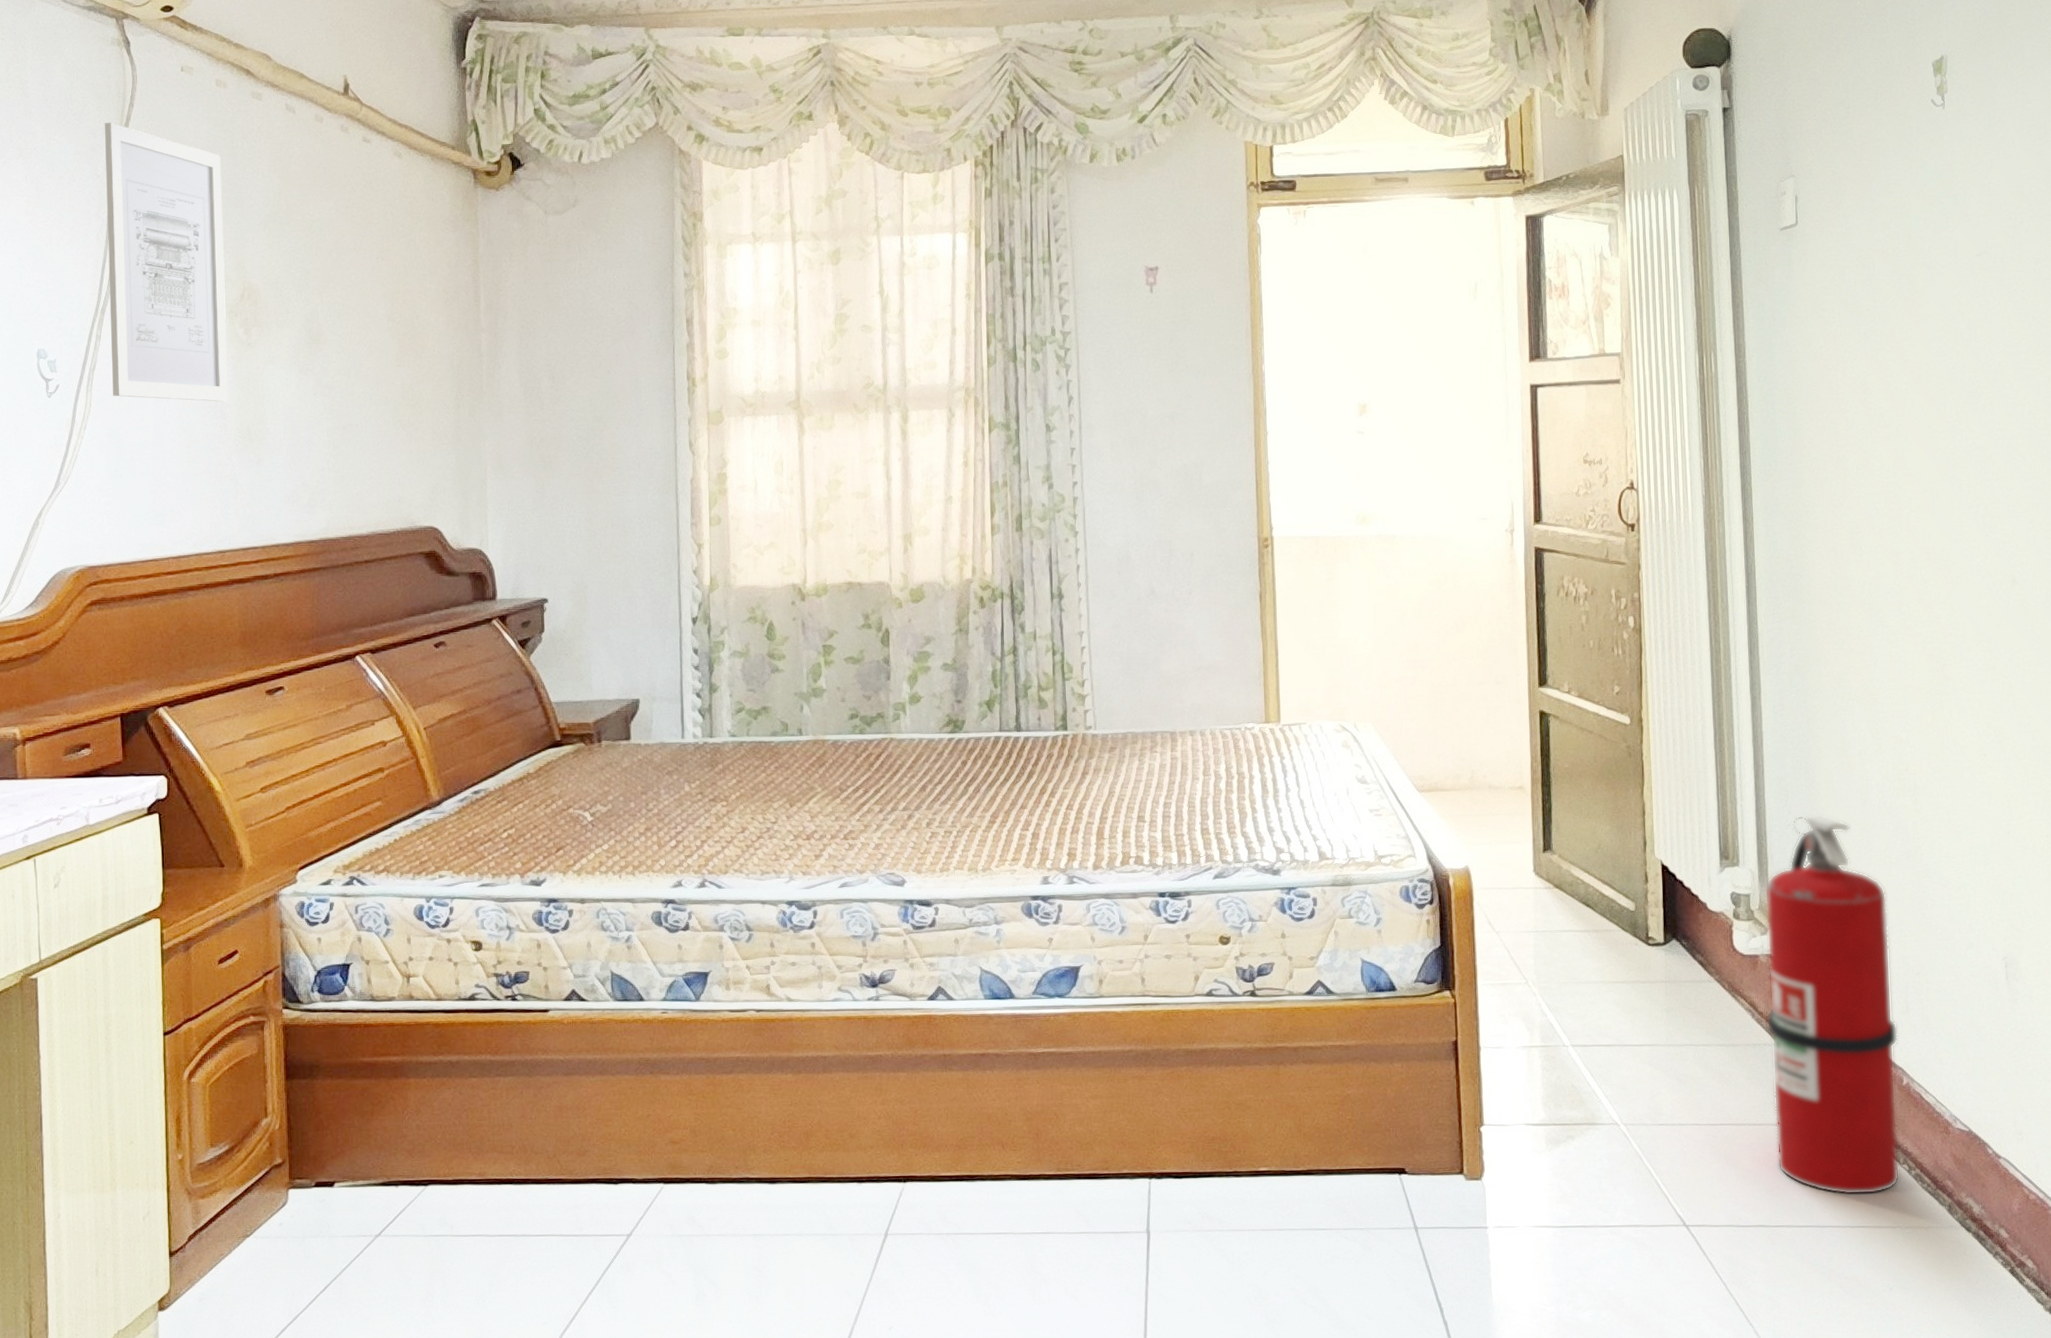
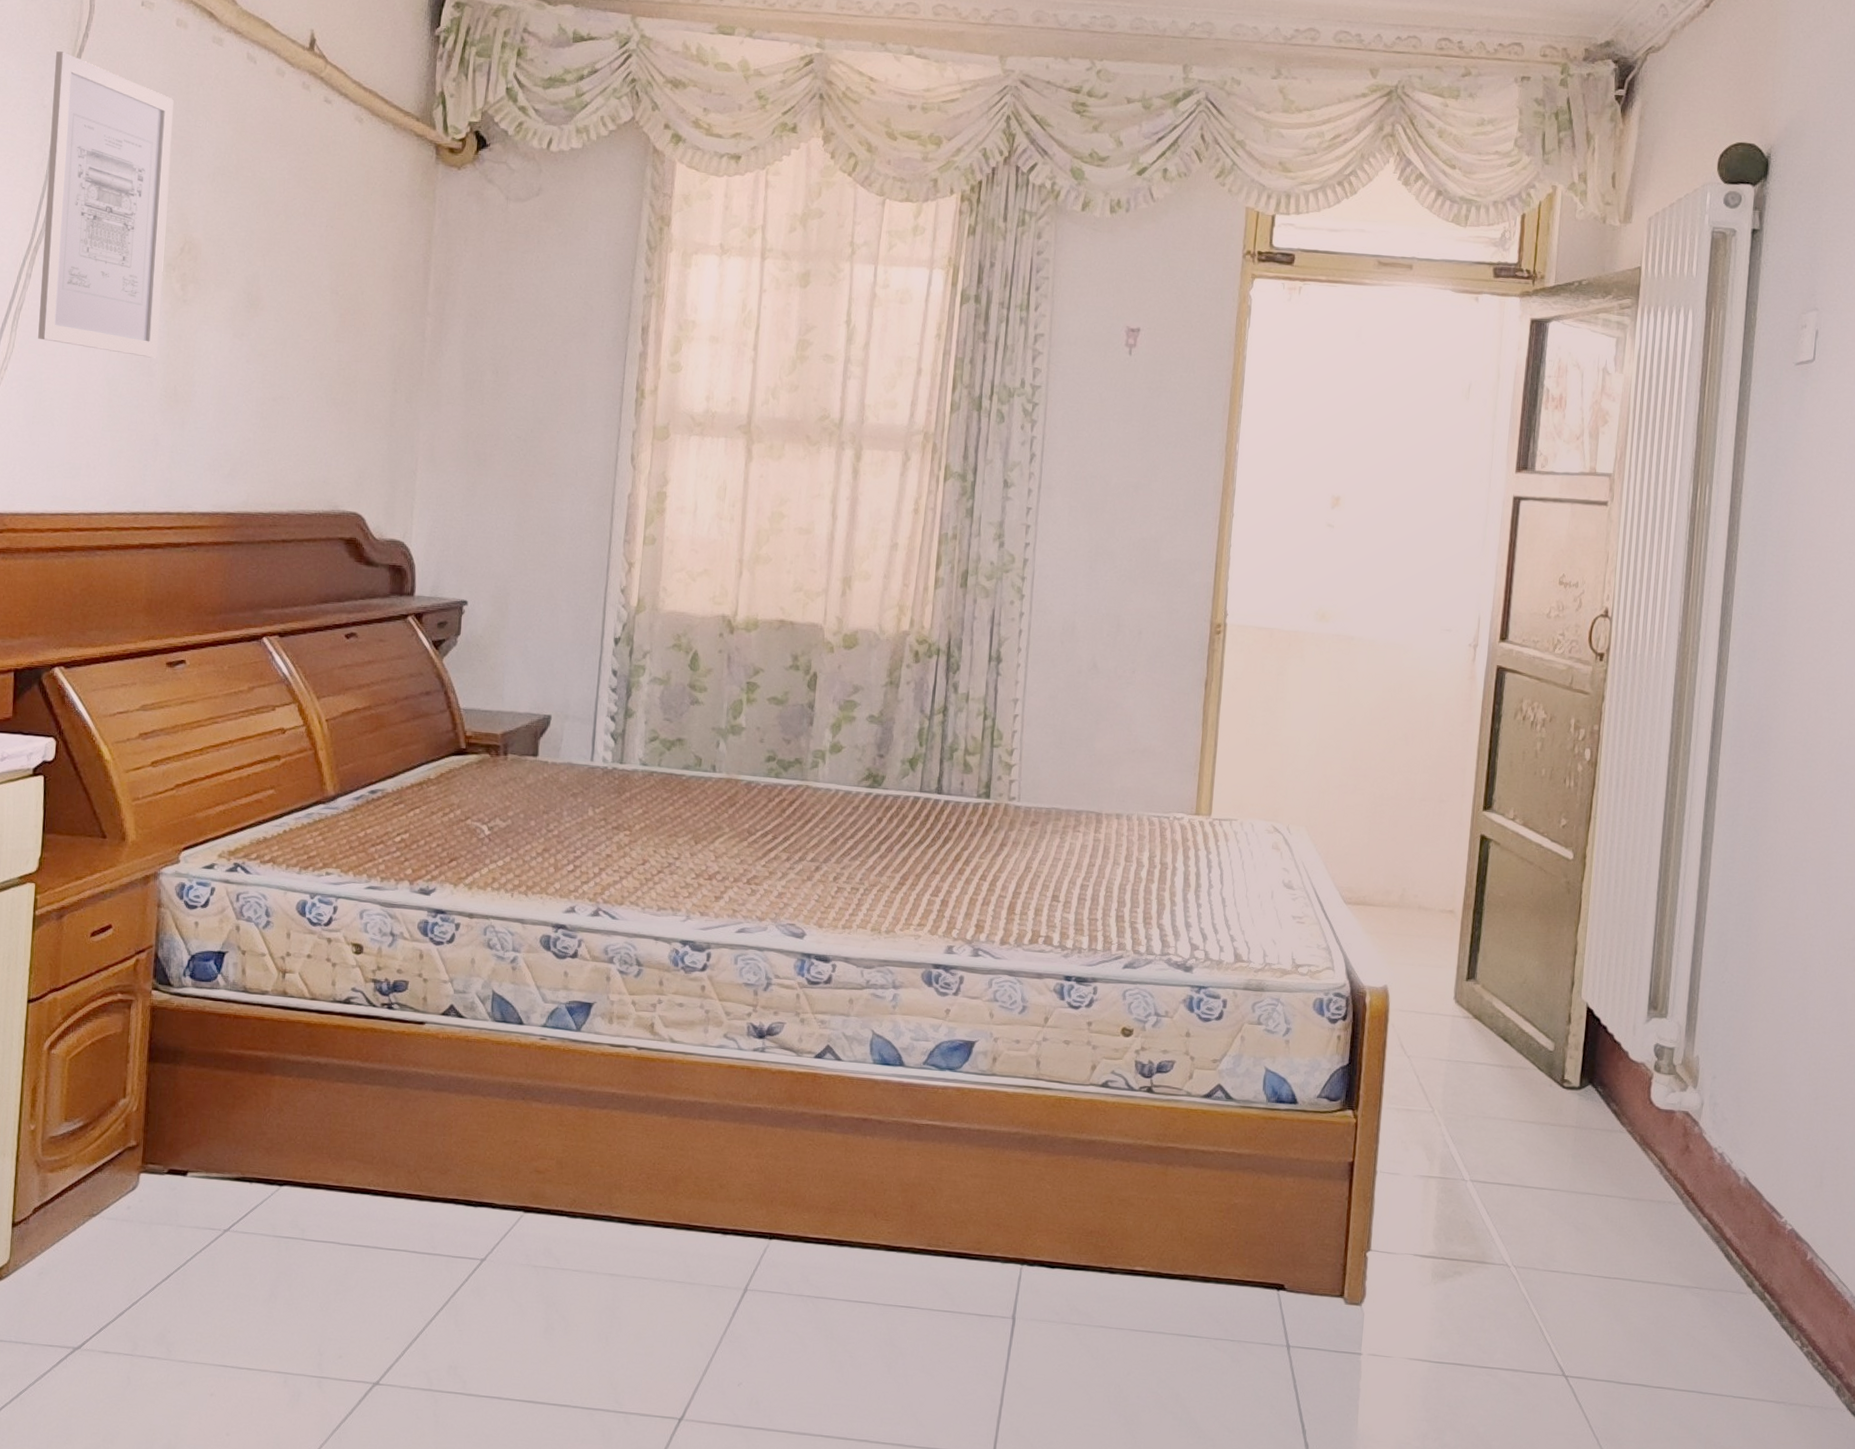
fire extinguisher: present [1765,814,1900,1195] -> none [1667,974,1815,1367]

